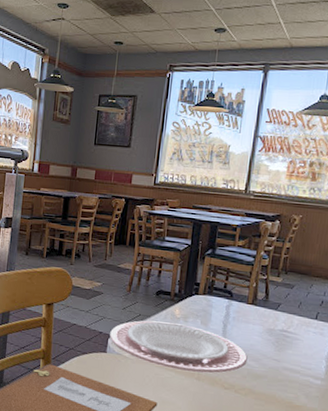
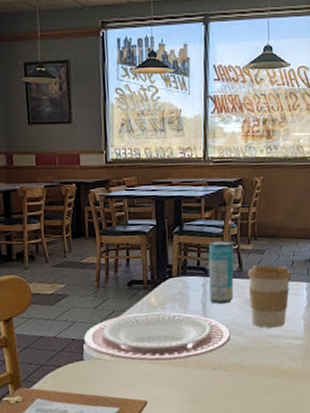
beverage can: none [231,268,263,329] -> present [208,240,234,304]
coffee cup: none [270,298,319,363] -> present [248,265,291,328]

